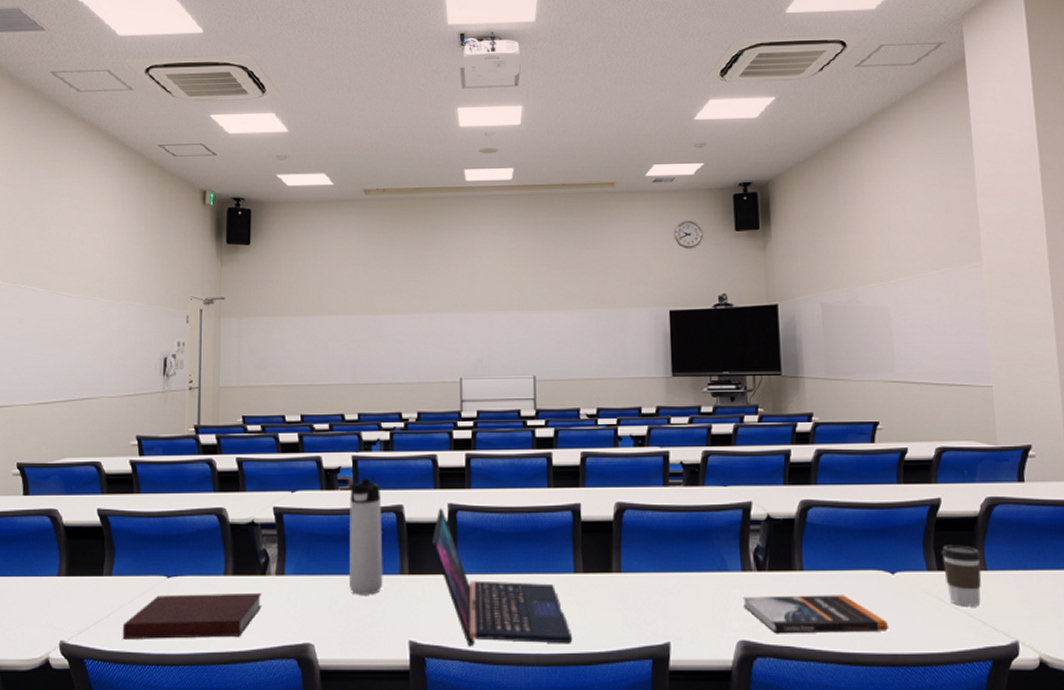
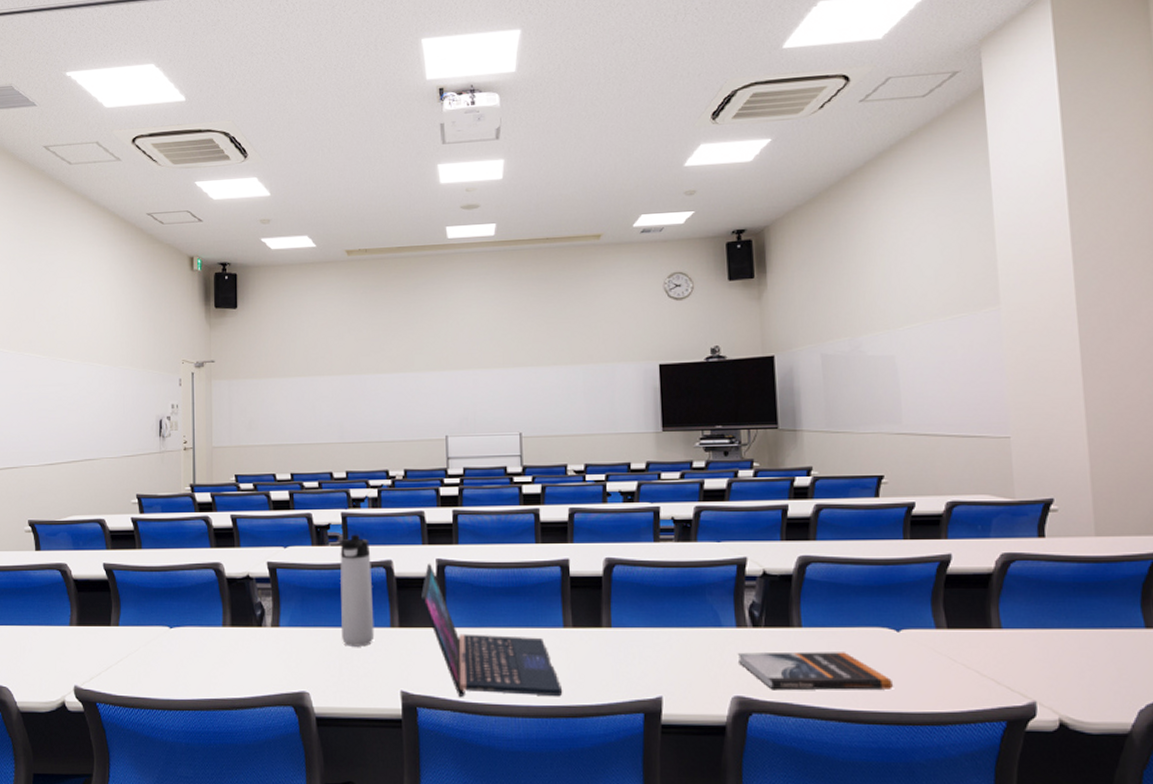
notebook: present [122,592,263,639] -> none [130,643,260,686]
coffee cup: present [941,545,982,607] -> none [951,602,996,666]

